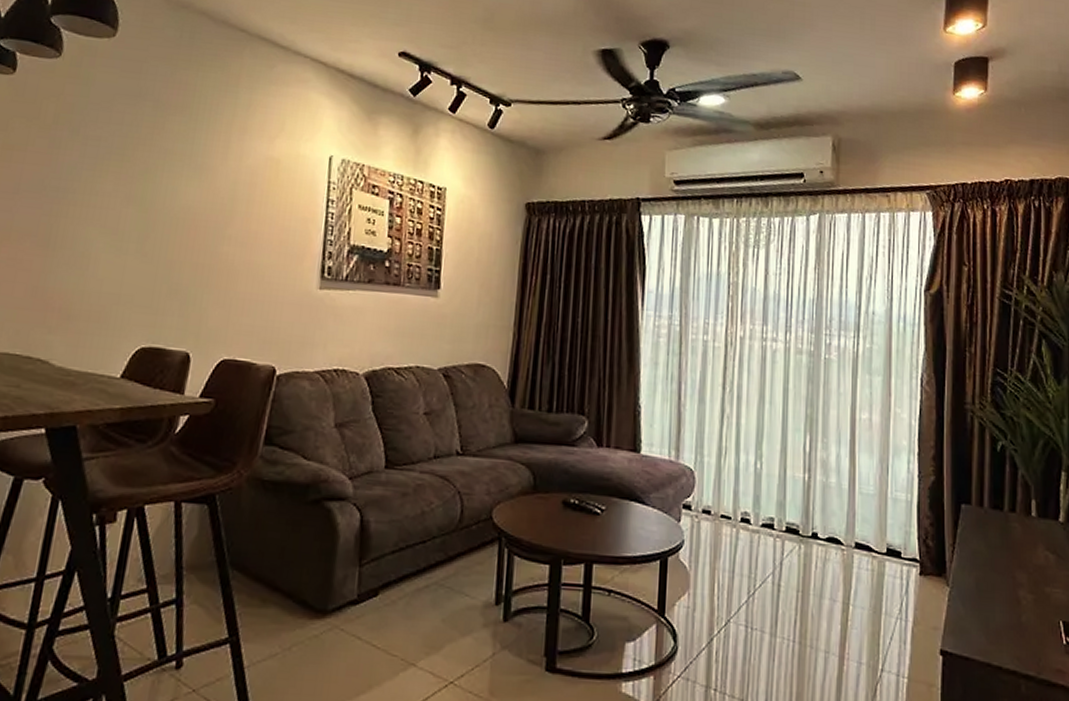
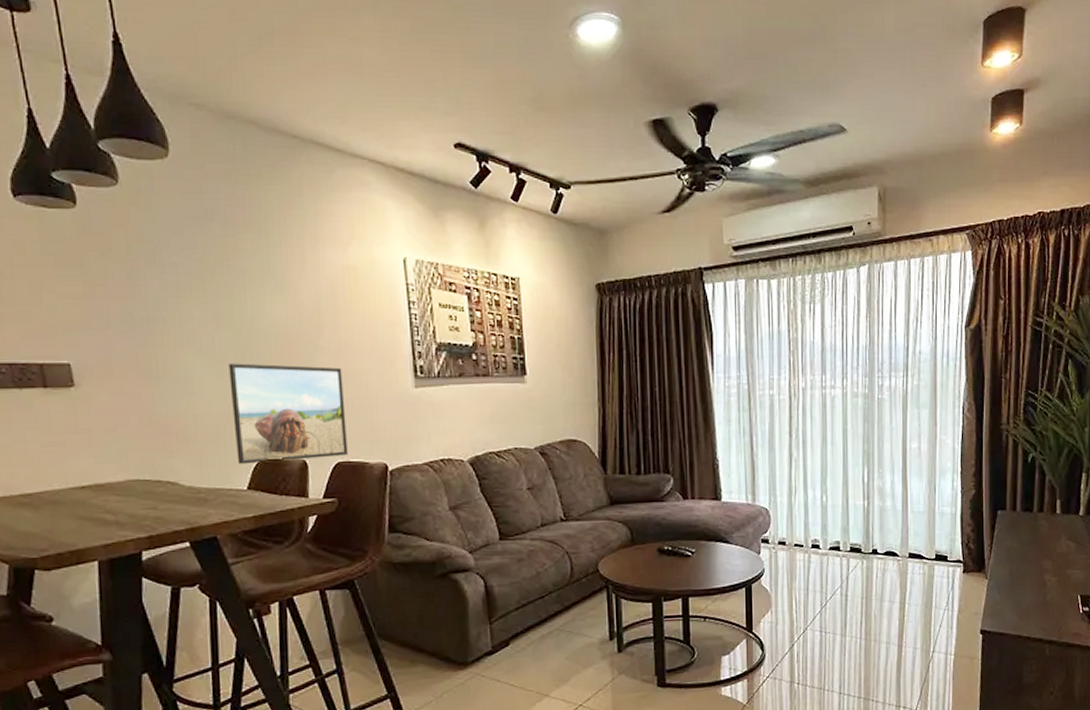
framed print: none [116,242,246,353] -> present [228,363,348,465]

